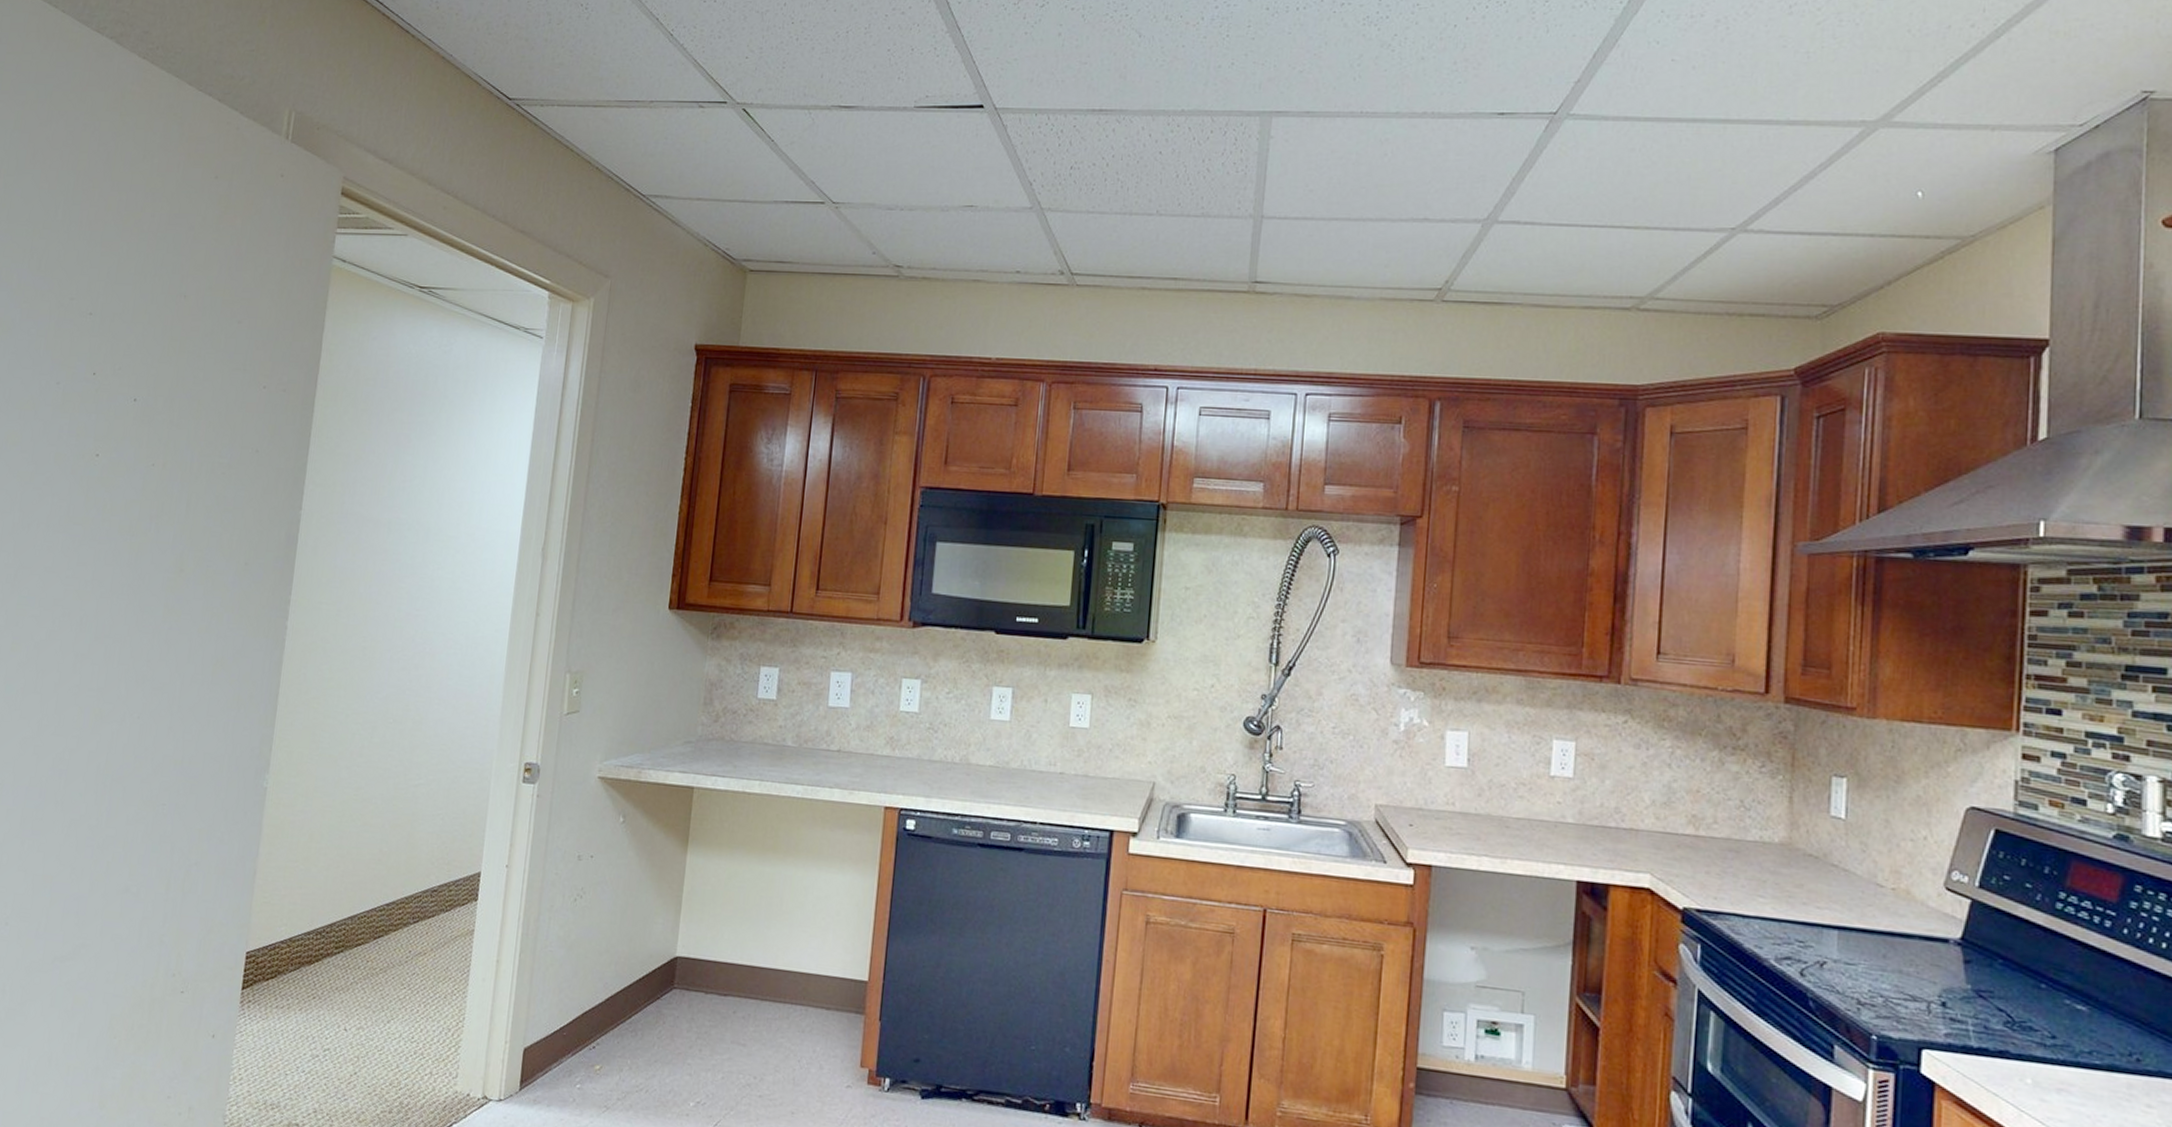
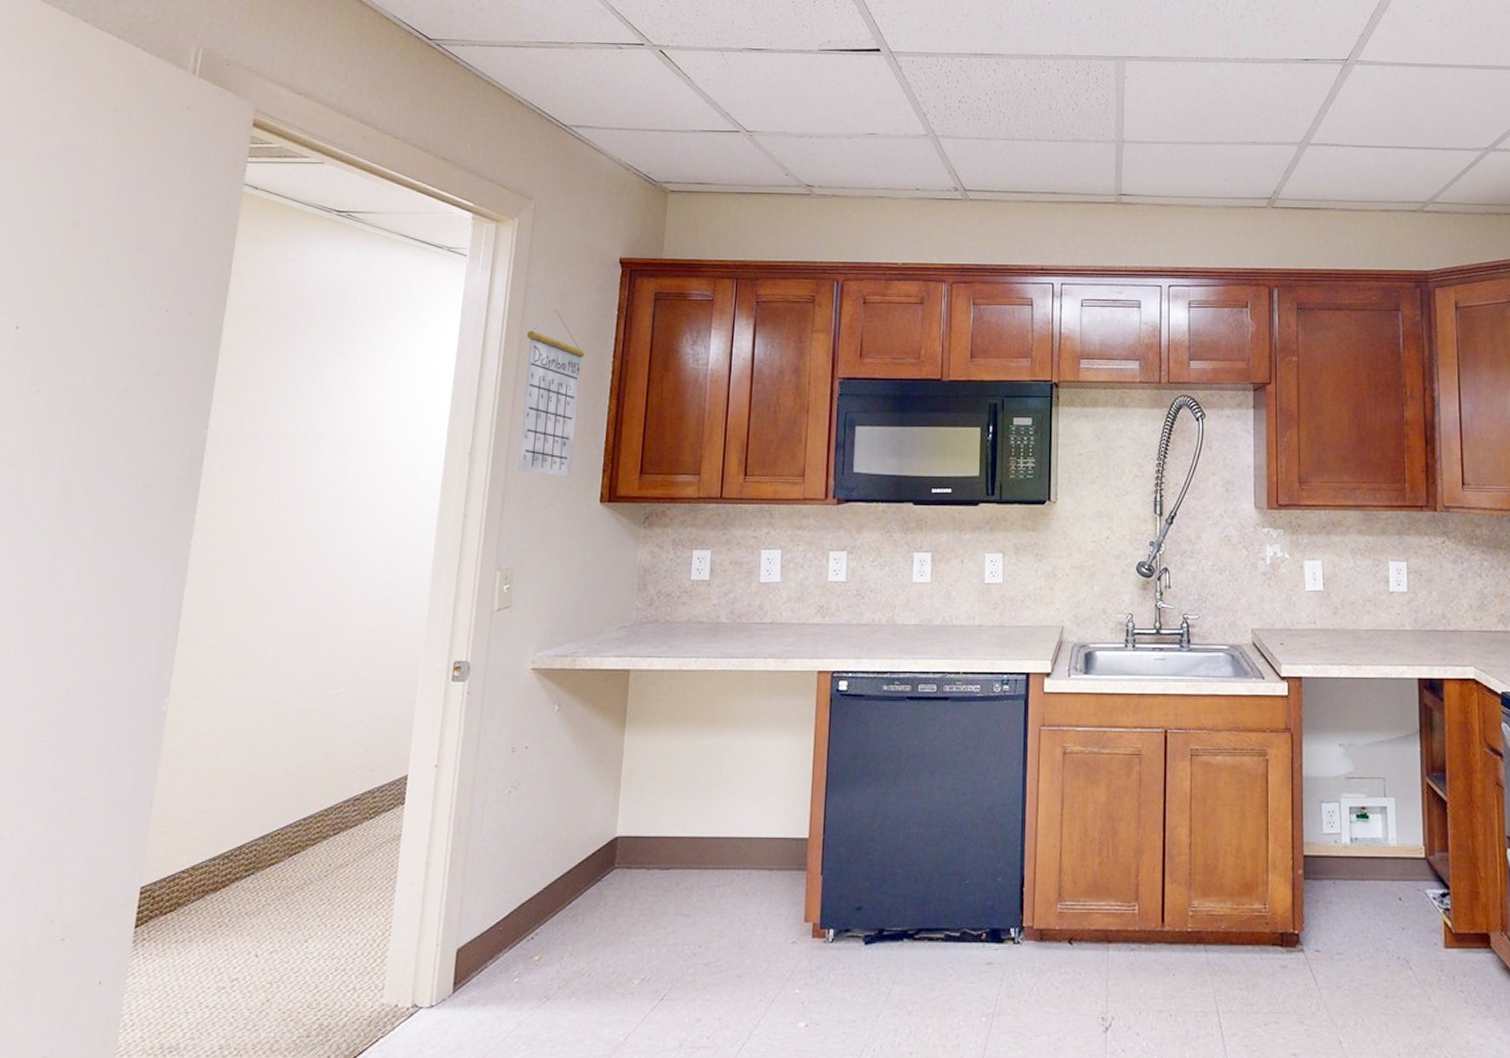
calendar: none [589,399,658,581] -> present [518,309,585,478]

